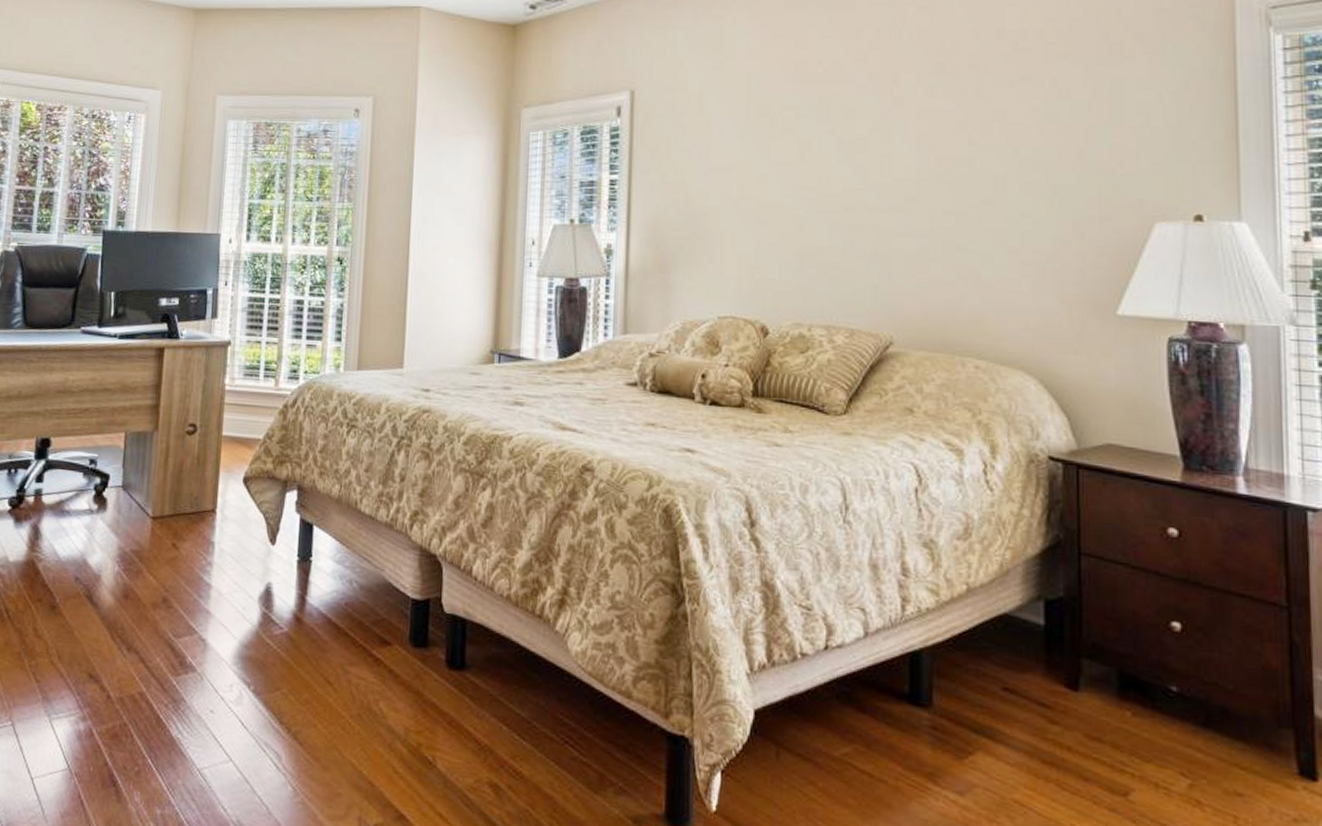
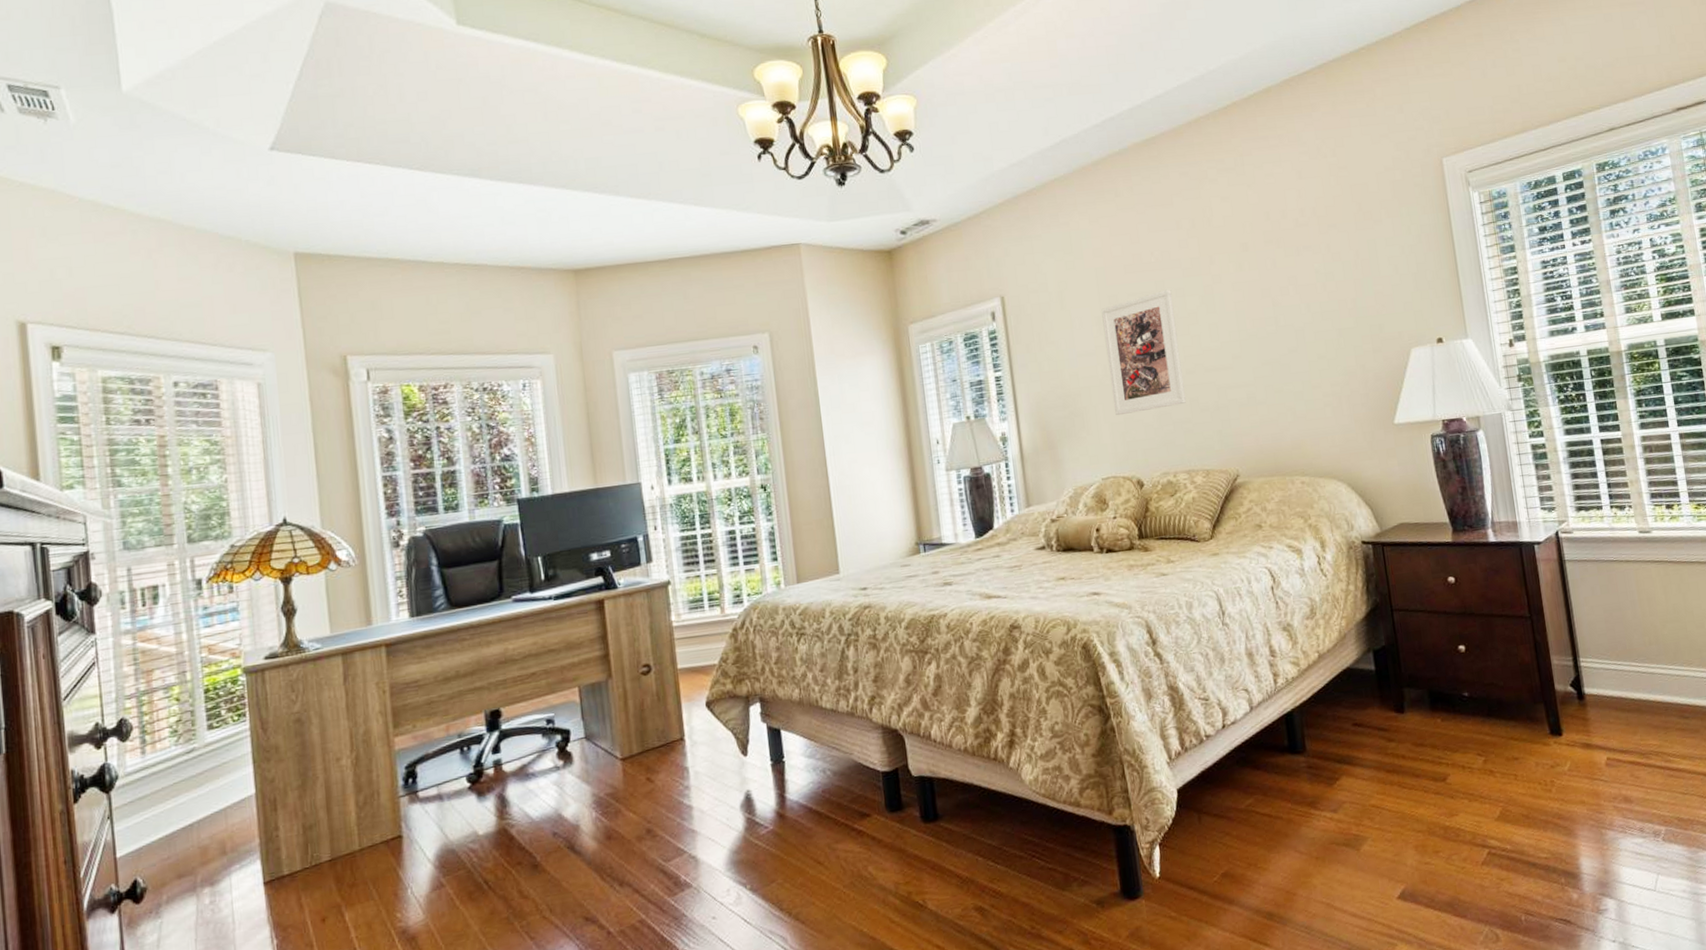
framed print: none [746,107,838,247] -> present [1101,289,1186,416]

